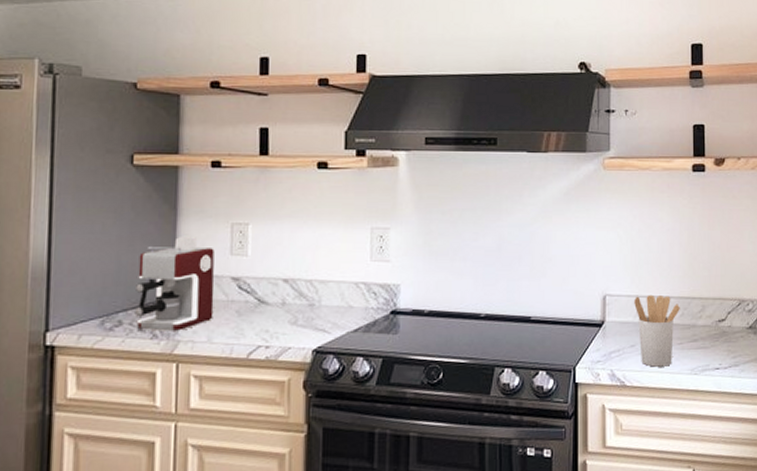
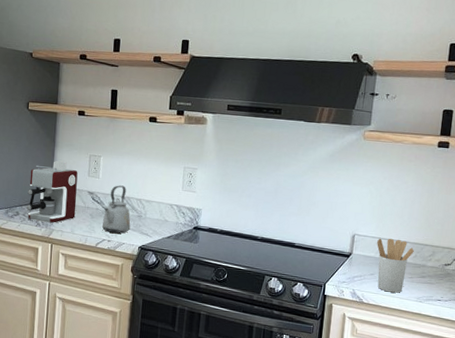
kettle: none [256,263,299,334] -> present [102,185,131,234]

